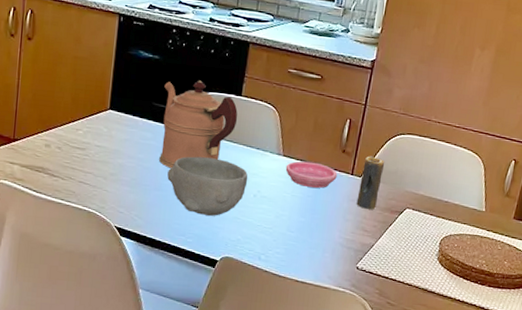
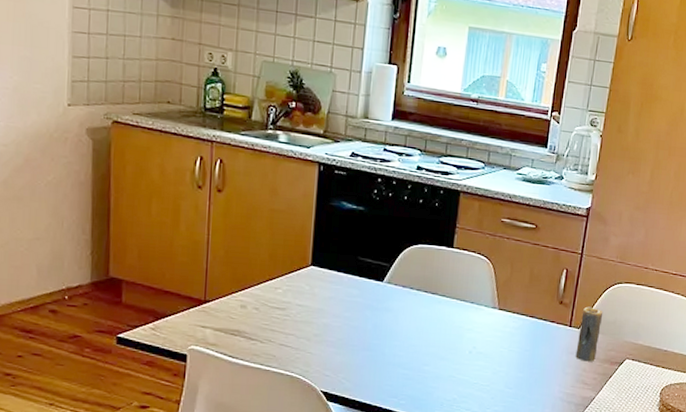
coffeepot: present [159,80,238,169] -> none [367,232,450,327]
bowl: present [167,156,248,216] -> none [376,313,463,375]
saucer: present [285,161,337,188] -> none [501,314,555,342]

